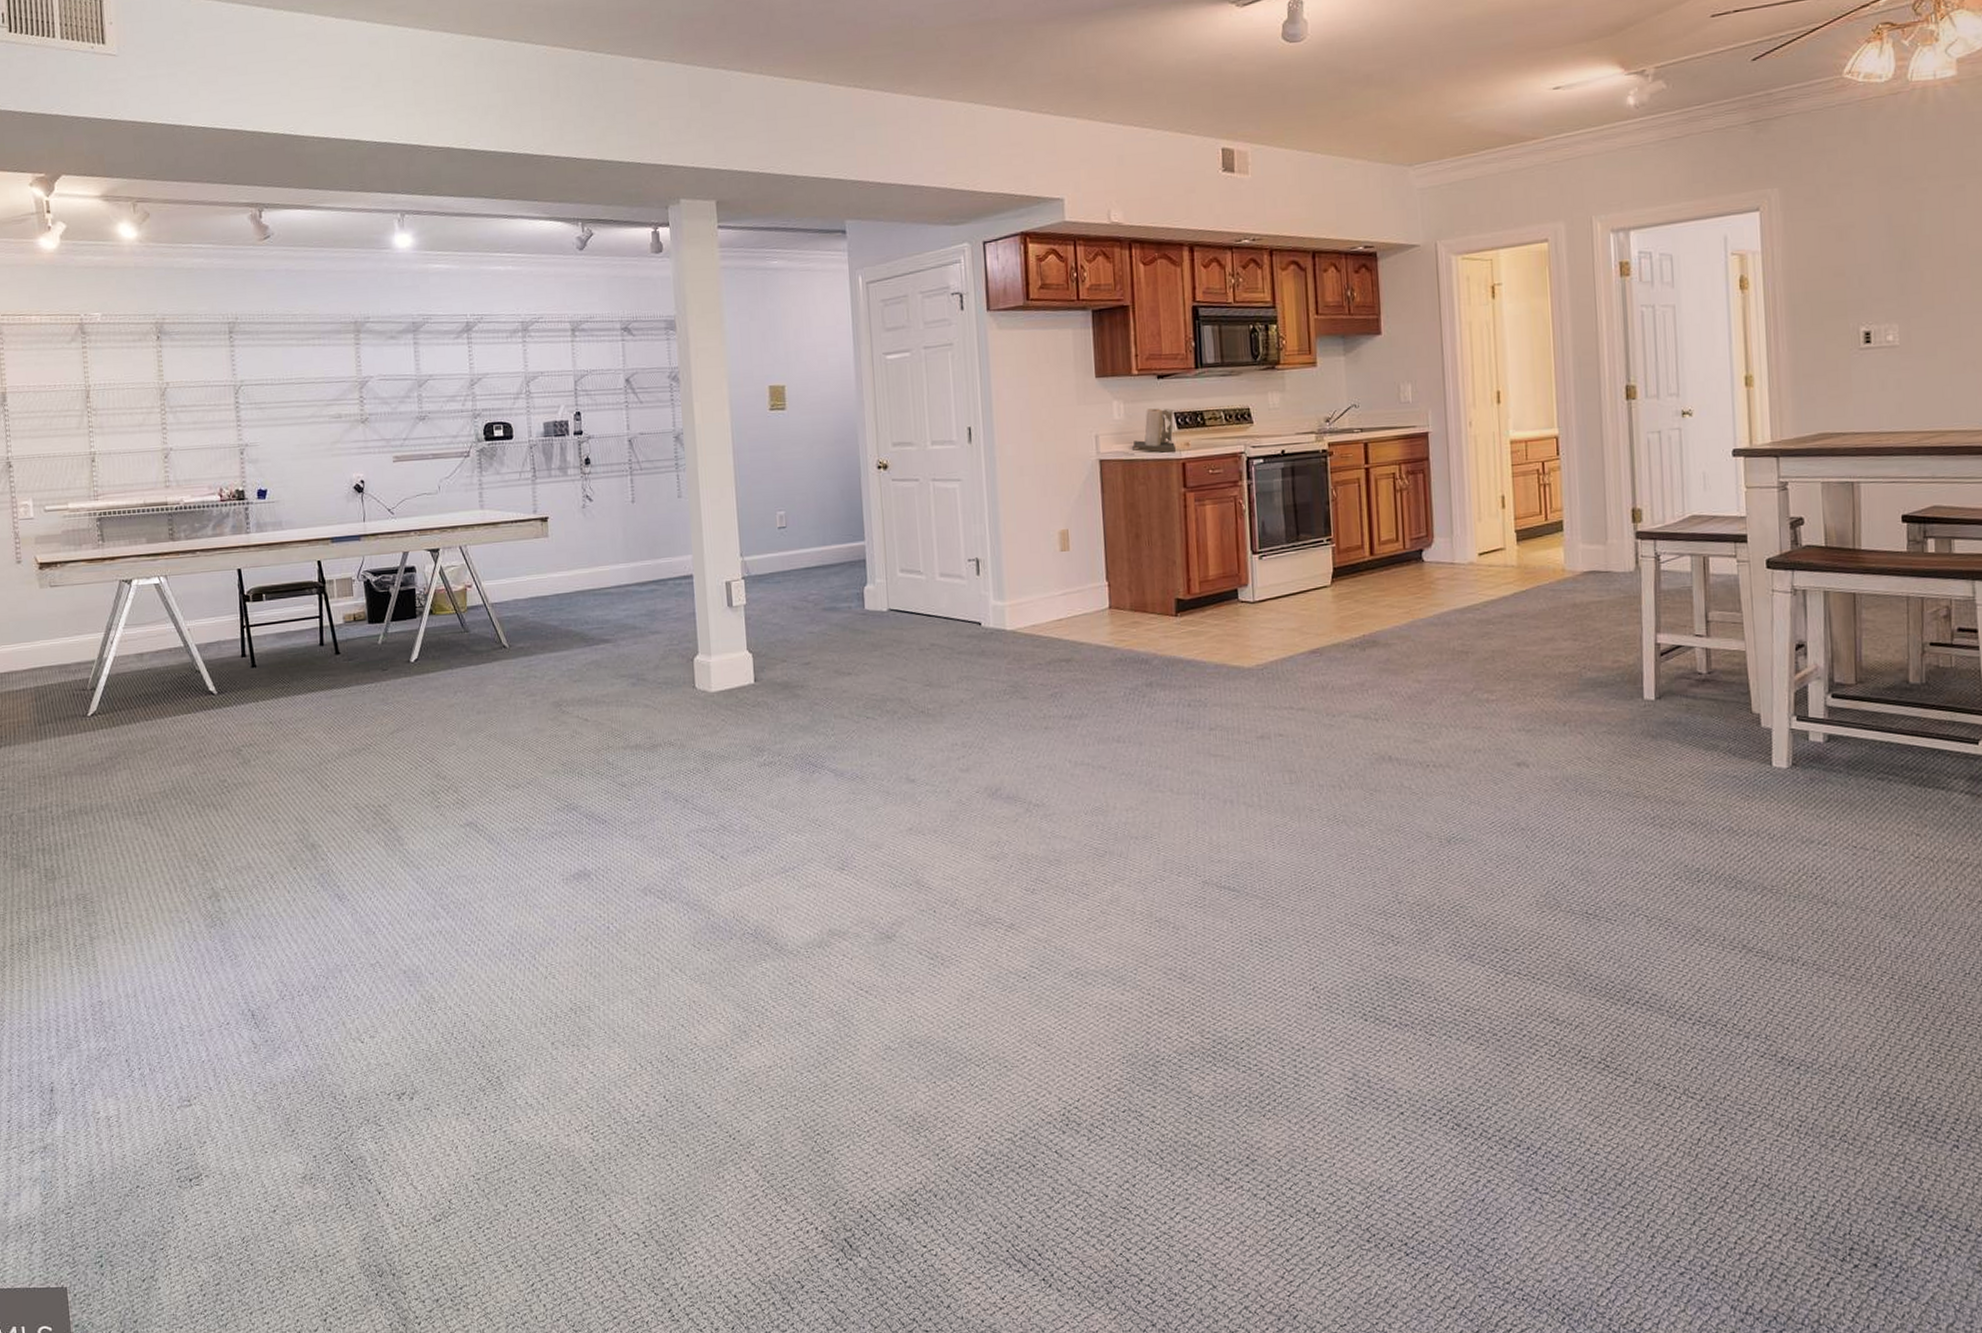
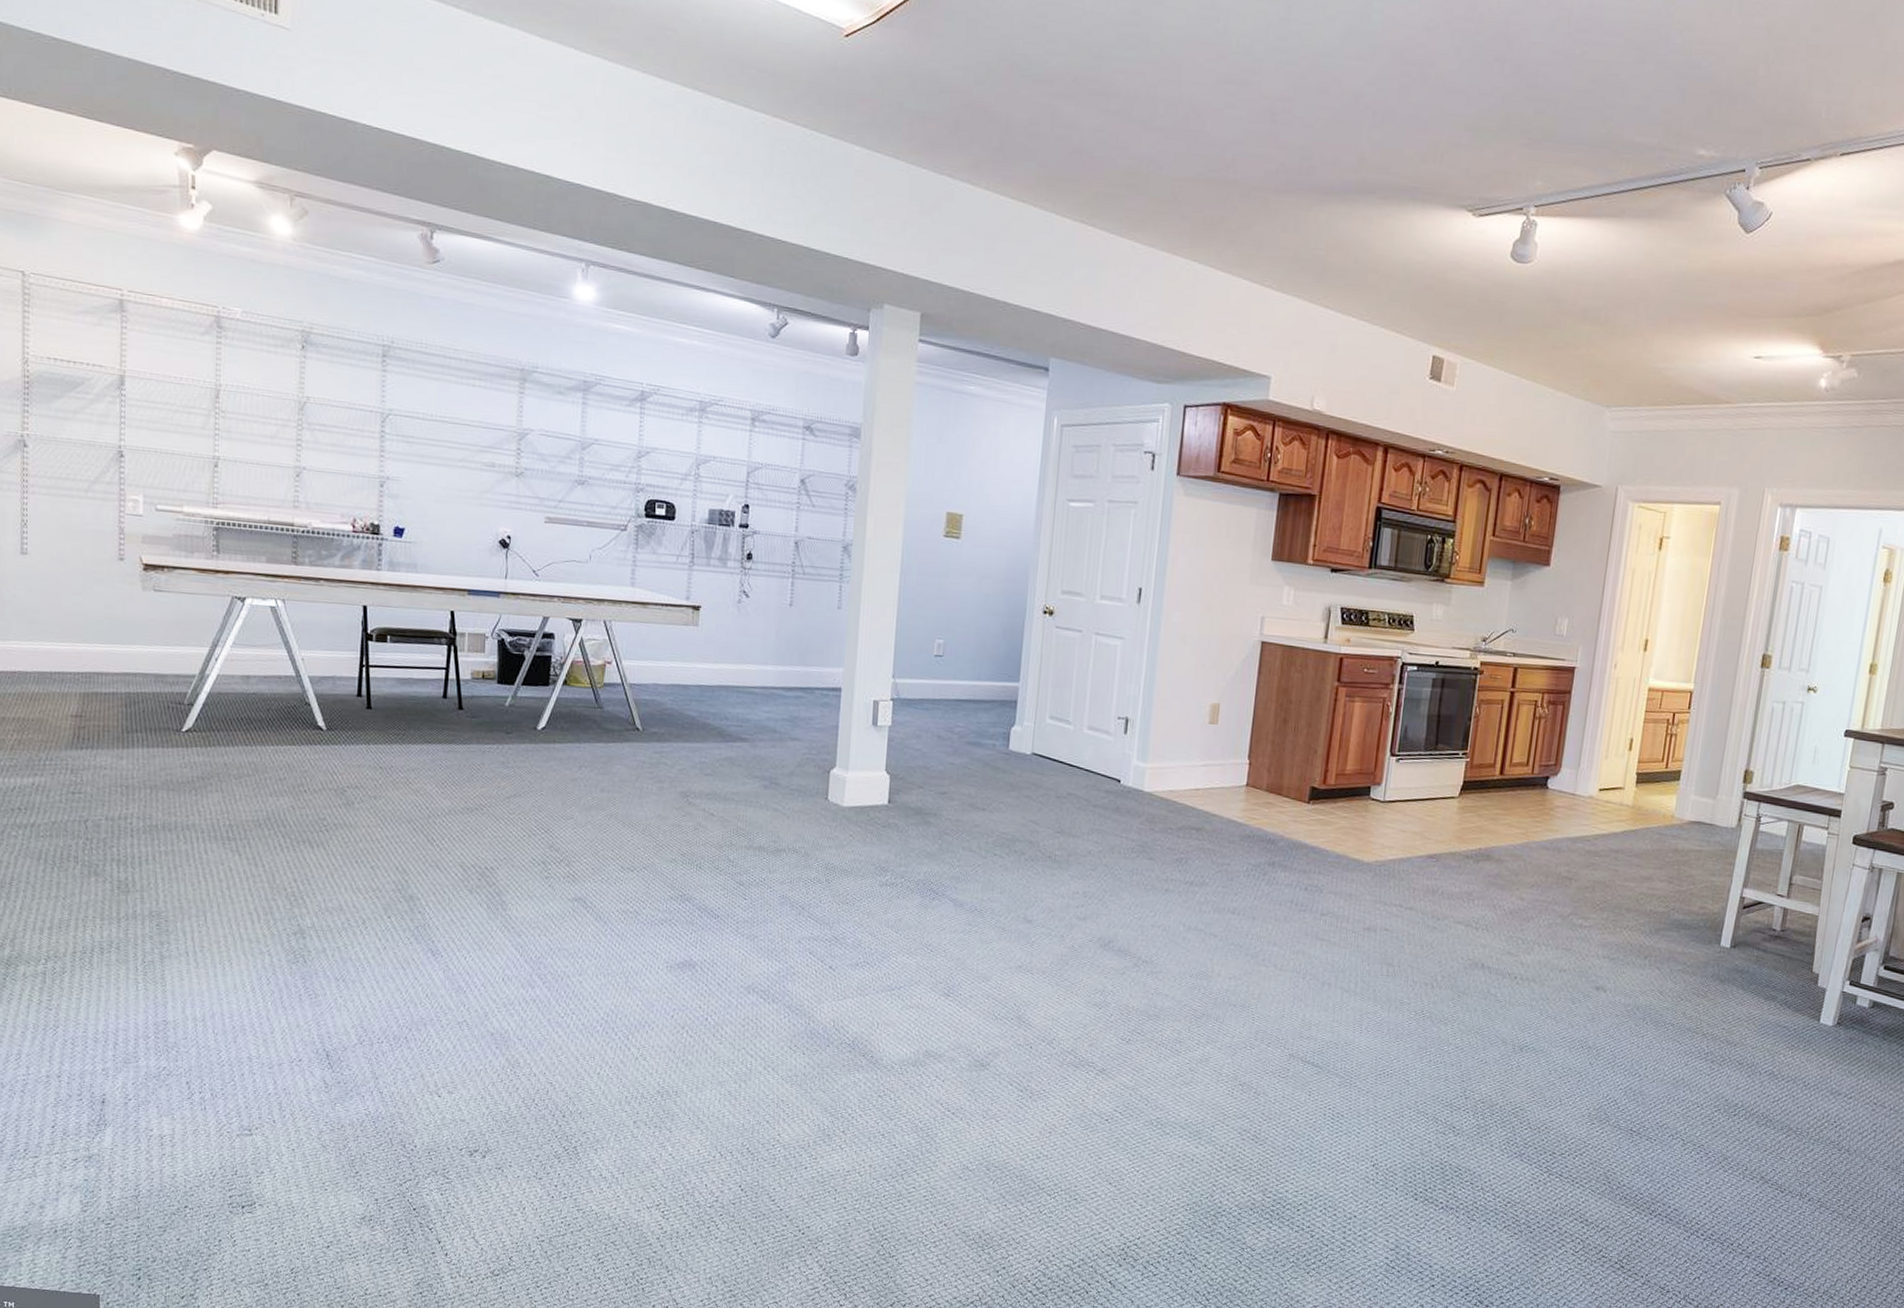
paper towel roll: present [1132,408,1176,454] -> none [1295,600,1340,647]

